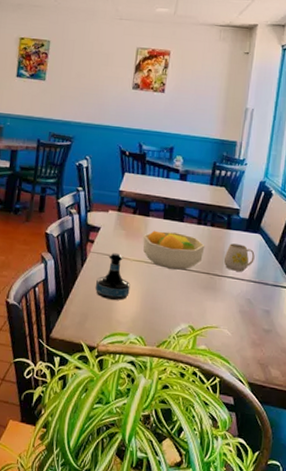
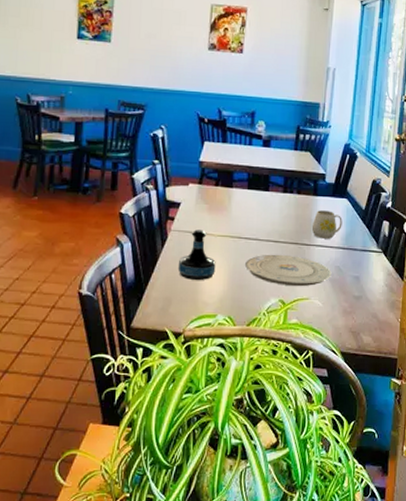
fruit bowl: present [142,230,205,270] -> none [227,202,292,242]
plate: none [158,281,242,315] -> present [245,254,332,287]

